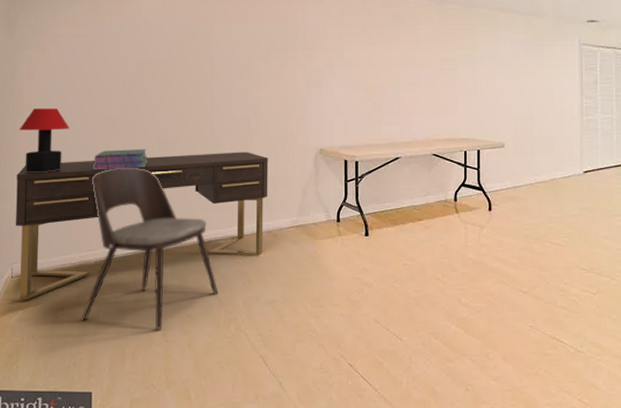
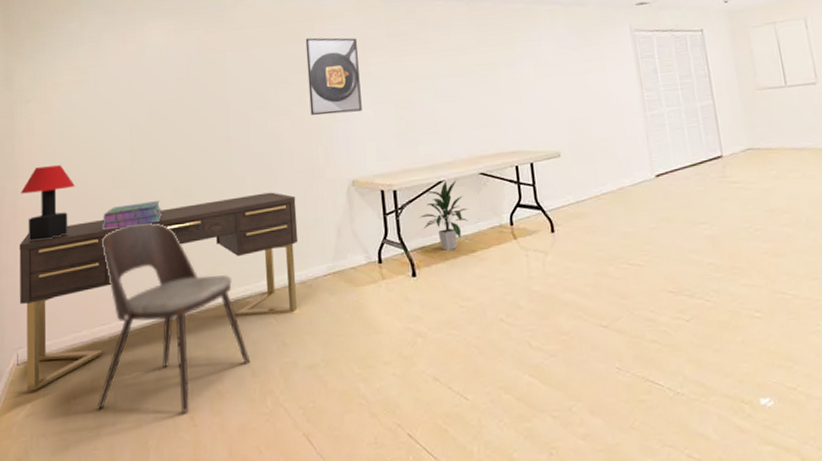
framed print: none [288,19,334,89] -> present [305,37,362,116]
indoor plant: none [375,158,419,218] -> present [418,180,468,252]

